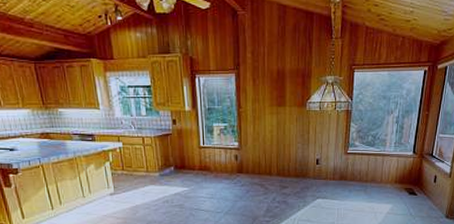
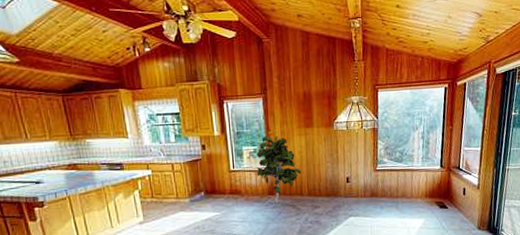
indoor plant: none [226,113,272,182] -> present [256,135,302,203]

